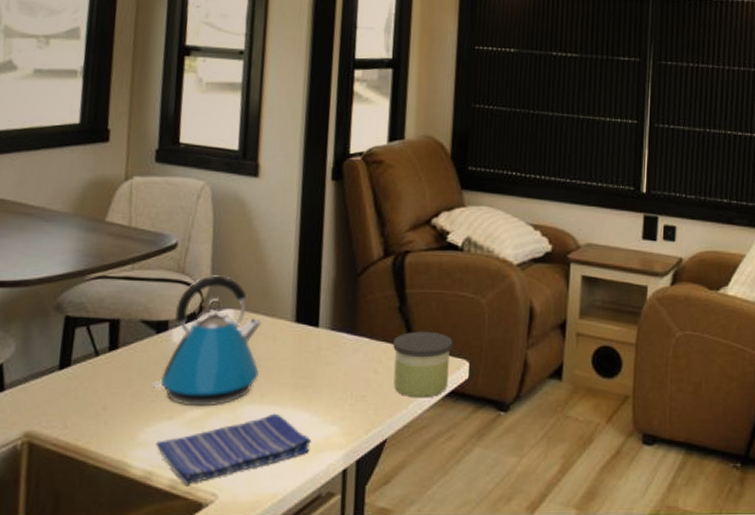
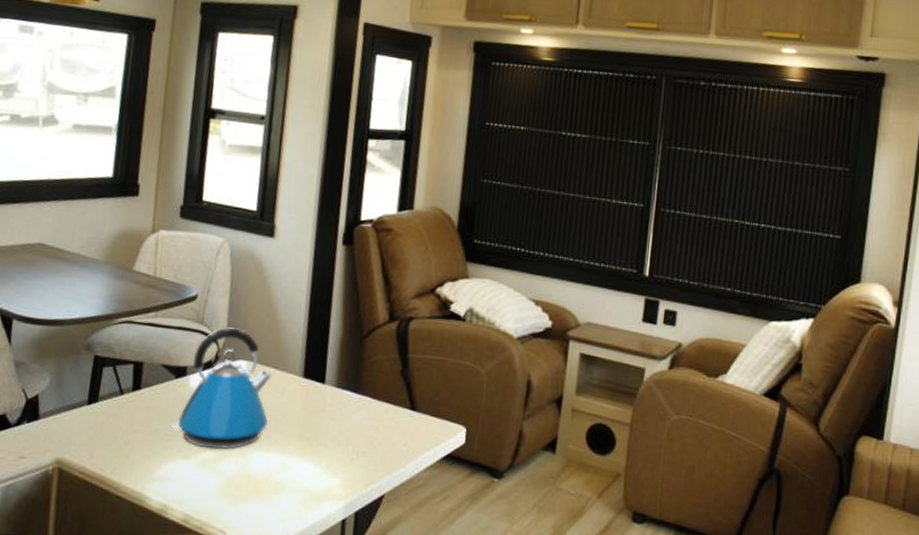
dish towel: present [155,413,311,485] -> none [171,461,314,521]
candle: present [393,331,453,398] -> none [393,395,452,459]

